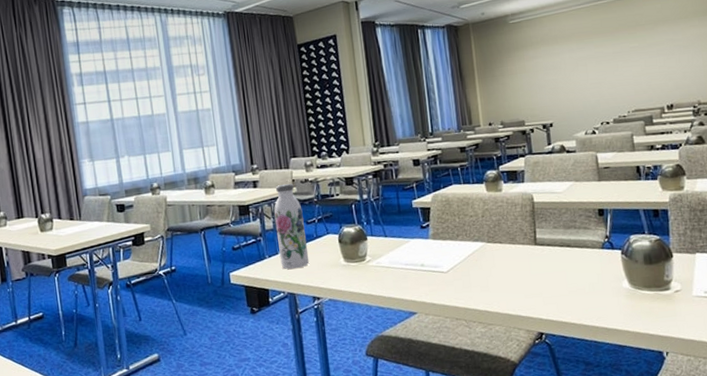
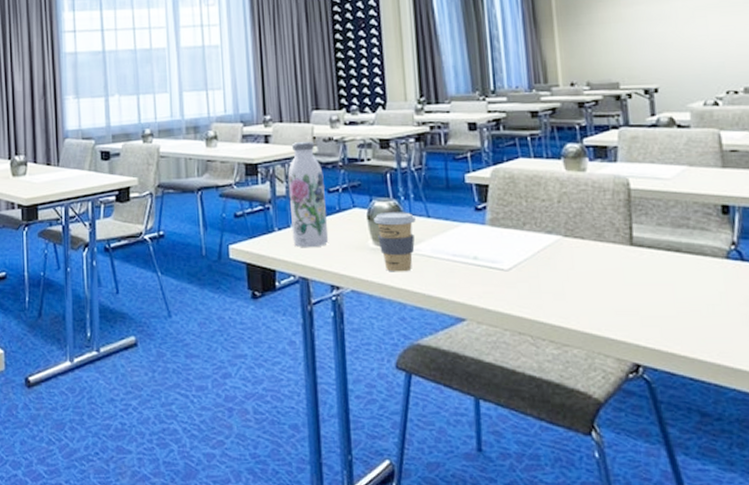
coffee cup: none [344,234,376,282] -> present [374,212,416,272]

